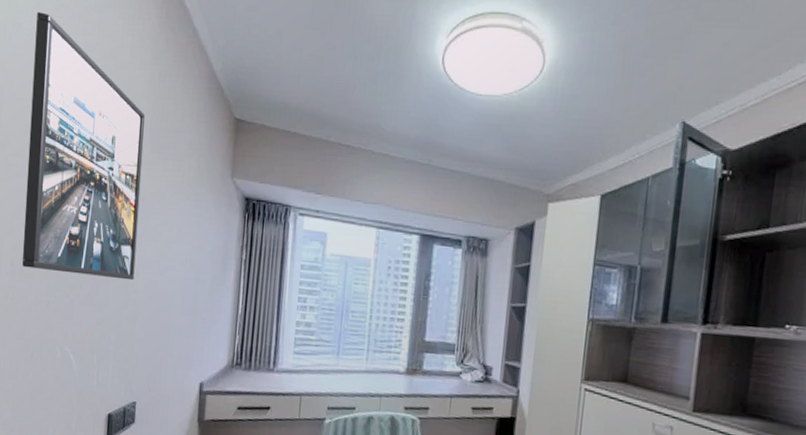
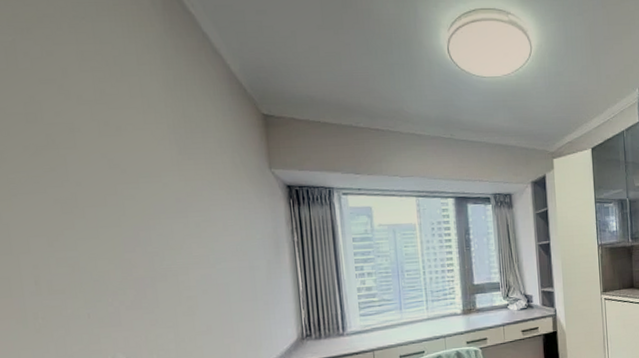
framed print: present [22,12,145,281] -> none [15,23,184,285]

